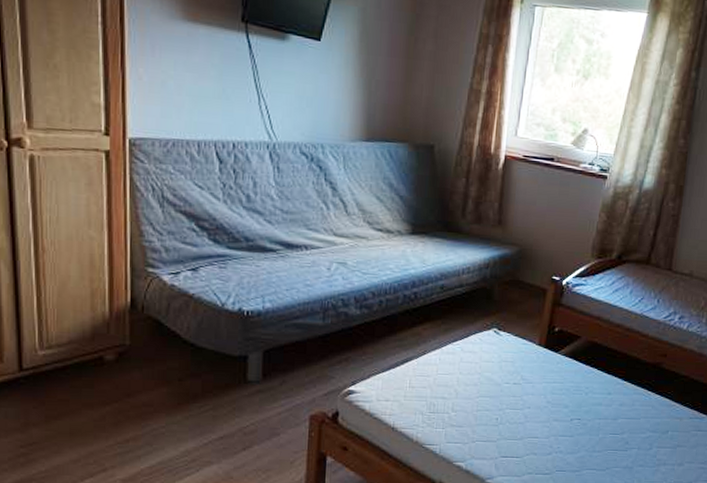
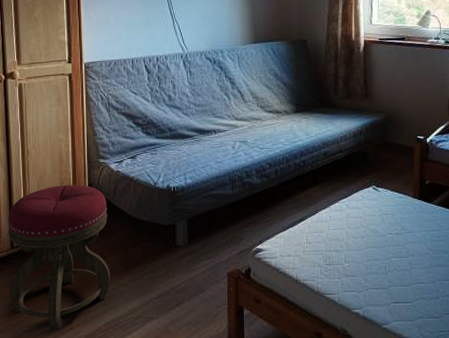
stool: none [14,296,158,472] -> present [8,185,111,330]

